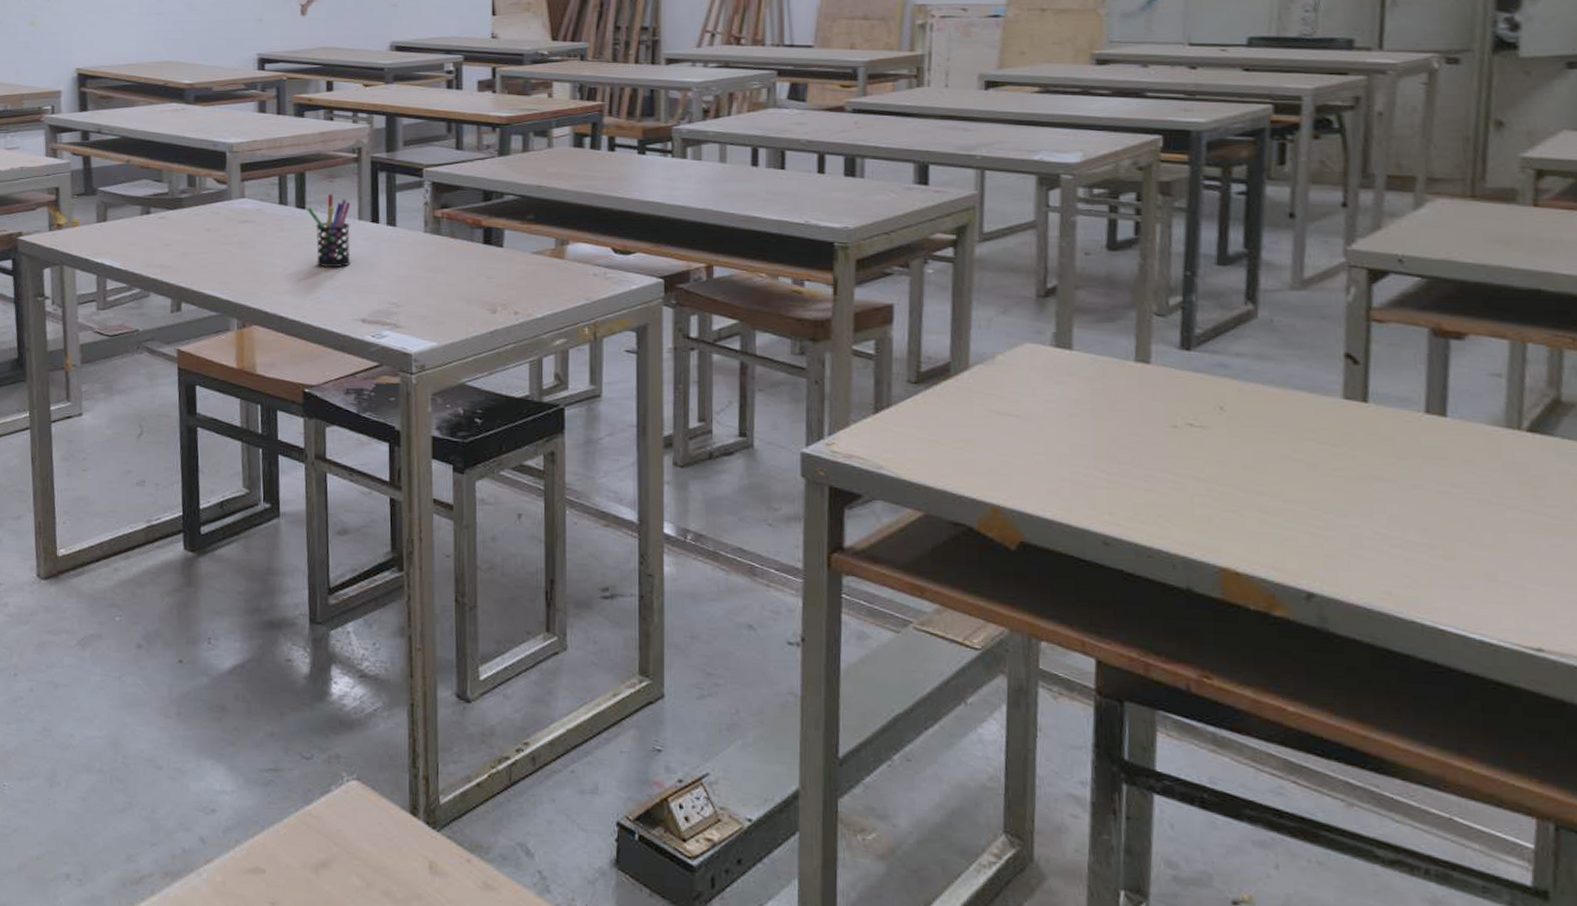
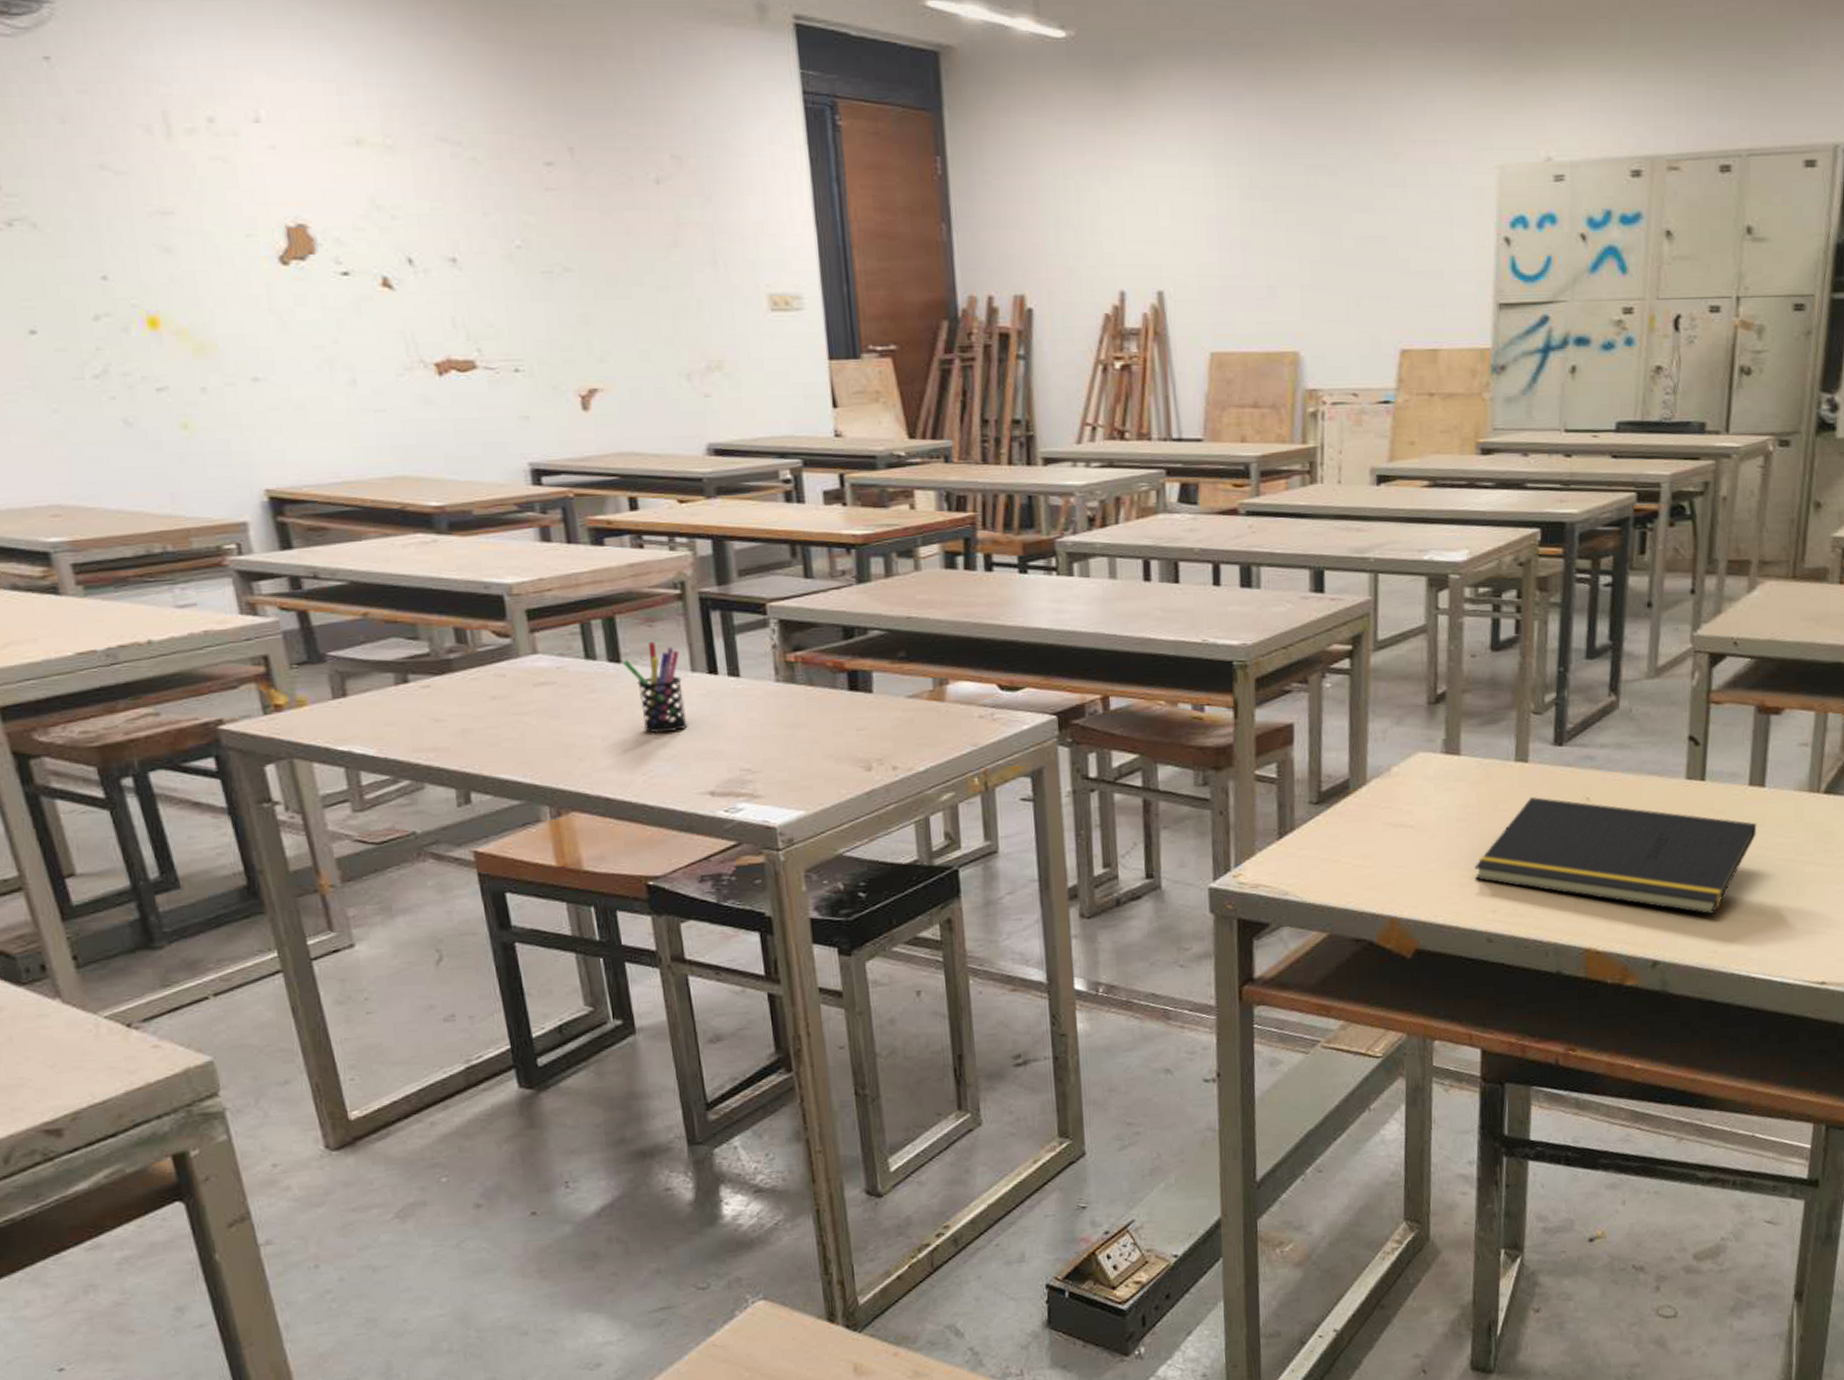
notepad: none [1088,400,1438,551] -> present [1474,797,1757,915]

